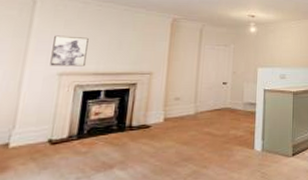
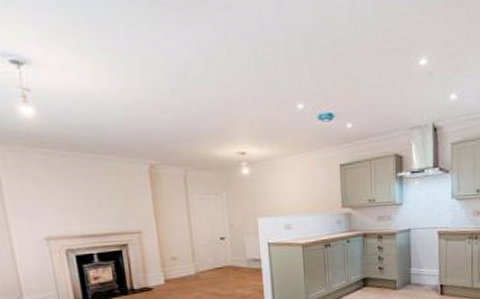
wall art: present [50,35,89,67] -> none [28,195,69,231]

